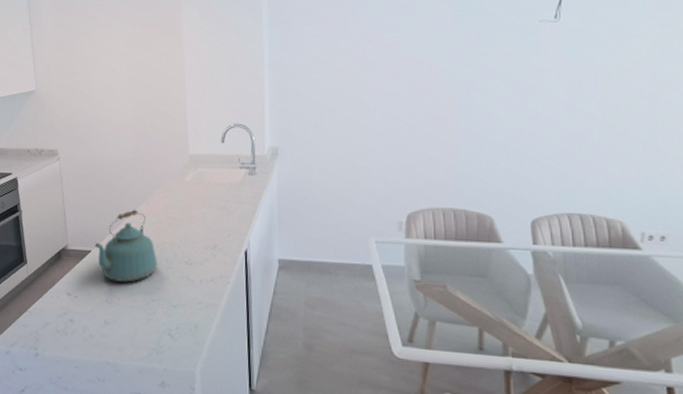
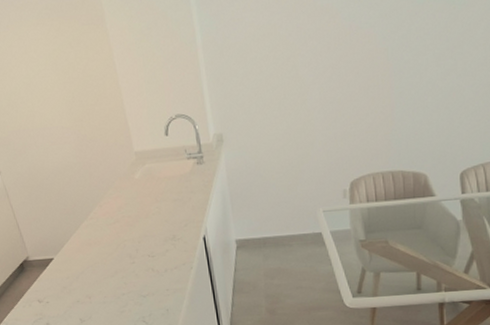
kettle: present [94,209,157,283] -> none [56,213,121,284]

